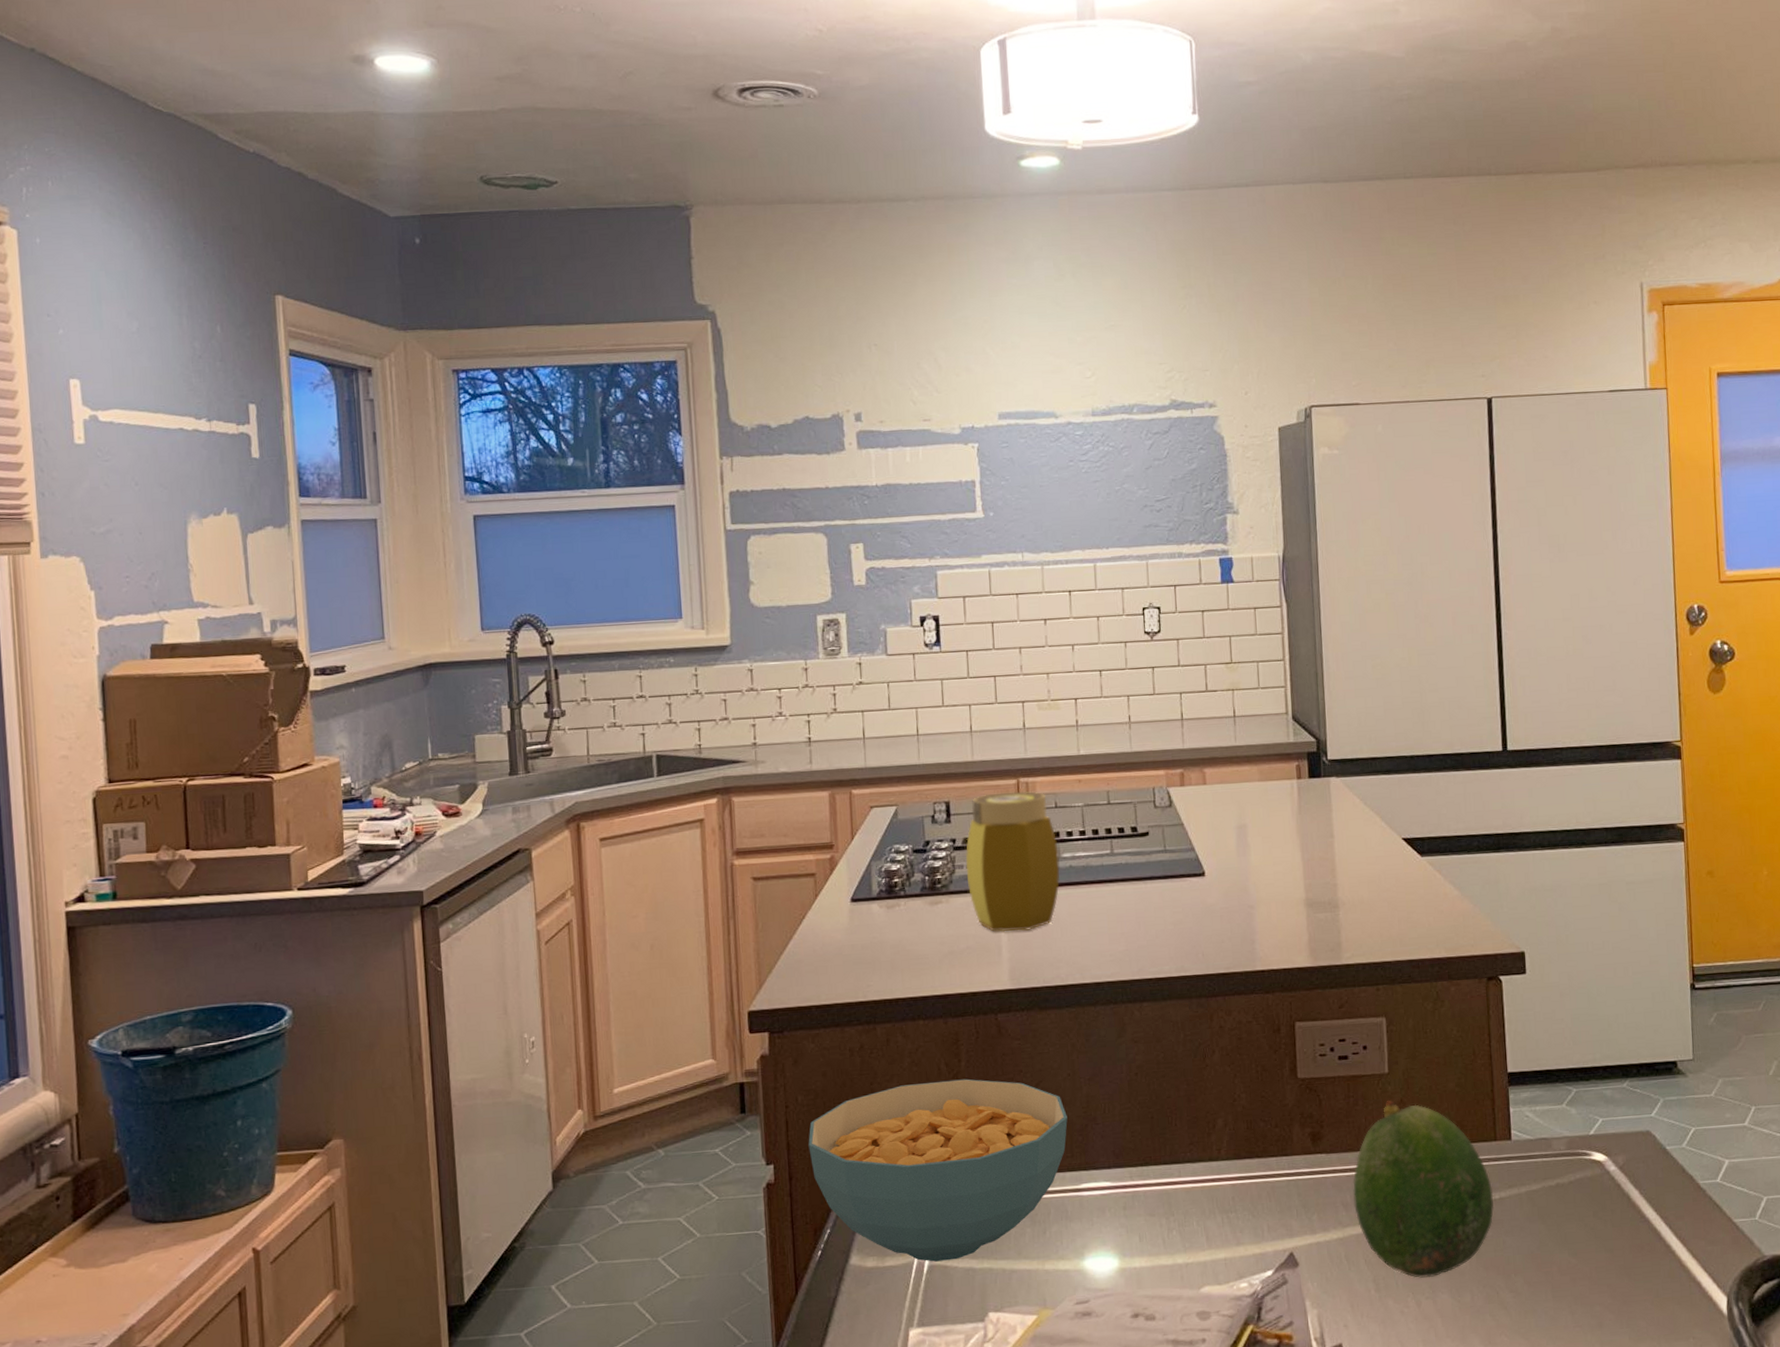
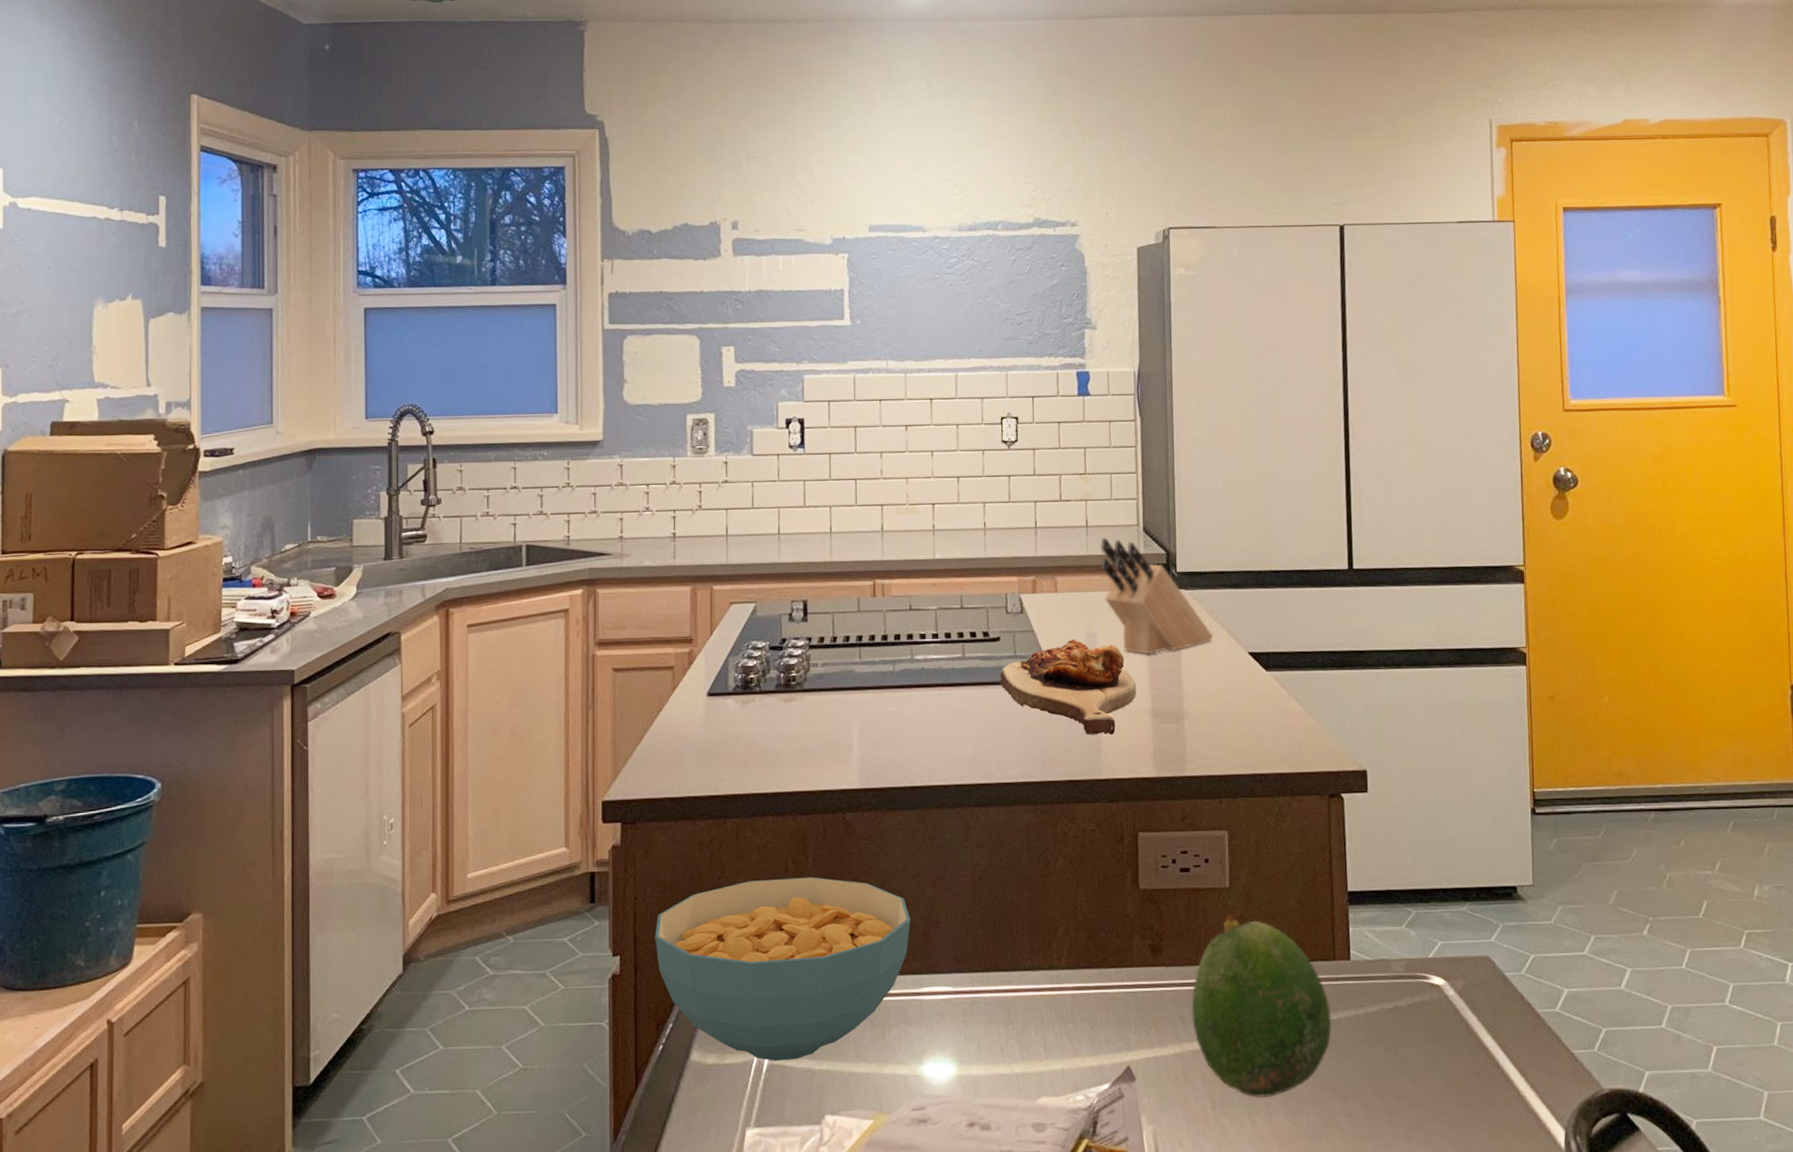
jar: present [965,791,1060,932] -> none [820,593,912,732]
cutting board: none [1149,831,1290,927] -> present [999,639,1136,736]
knife block: none [1249,727,1367,844] -> present [1100,537,1214,655]

